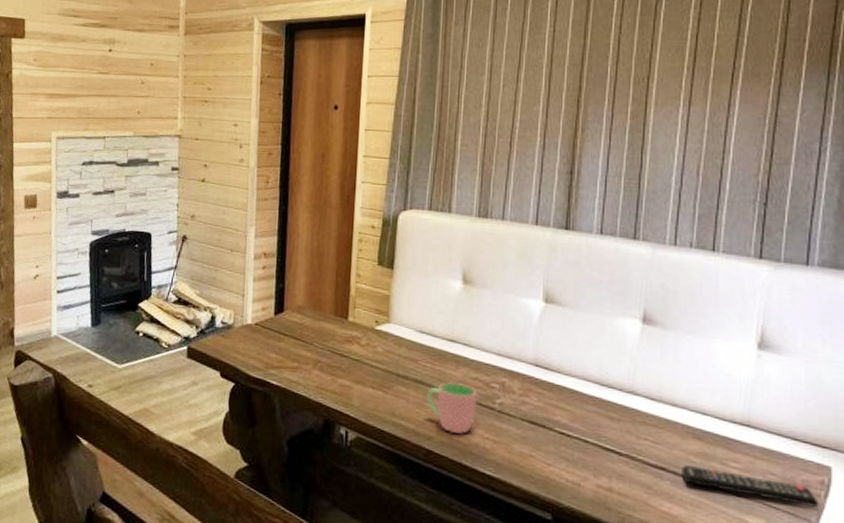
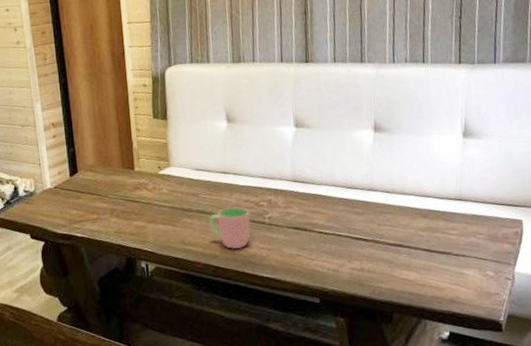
remote control: present [682,465,820,507] -> none [414,238,516,254]

